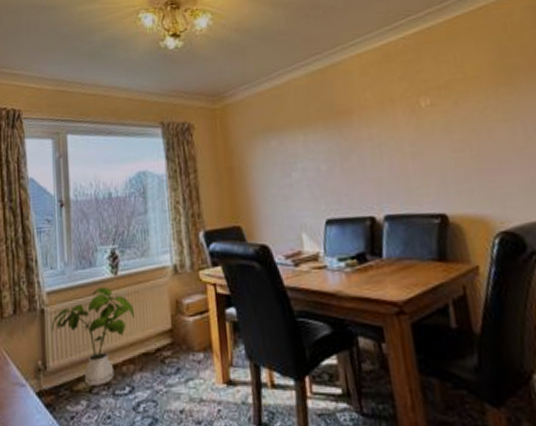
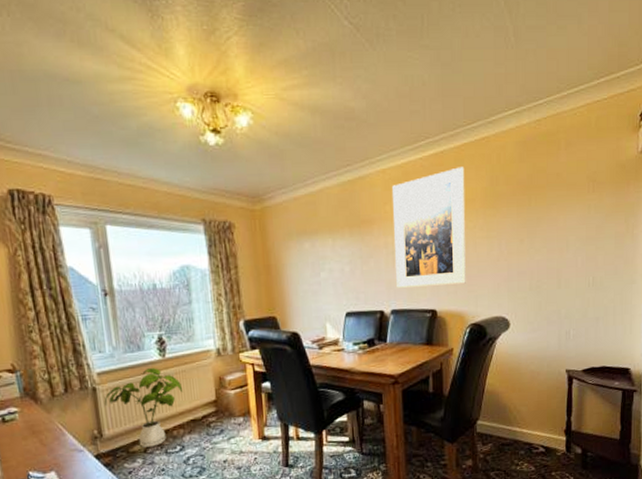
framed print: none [371,41,484,188] -> present [392,167,466,288]

